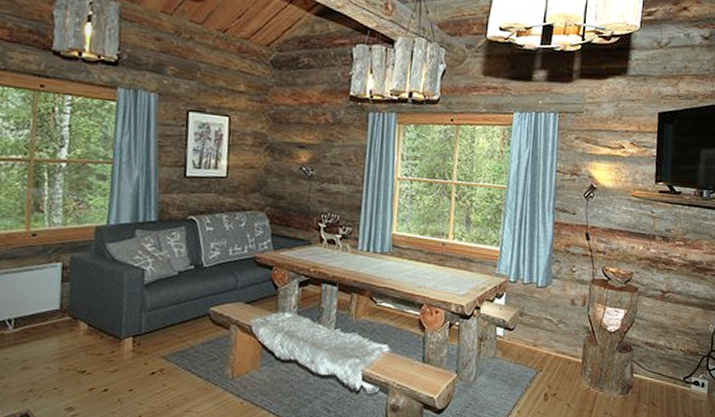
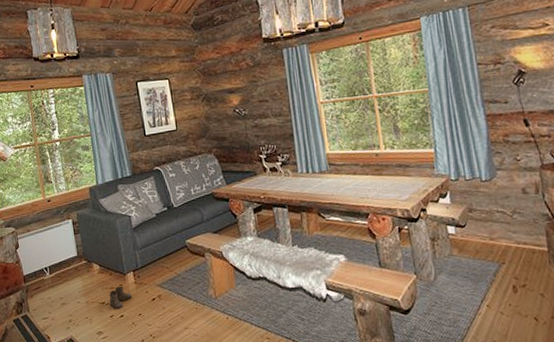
boots: none [91,353,126,381] -> present [109,286,133,309]

